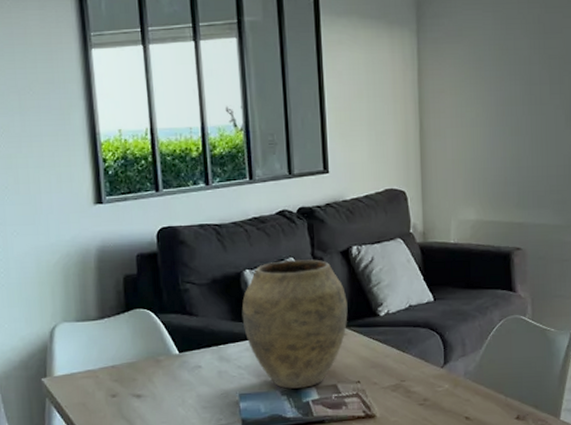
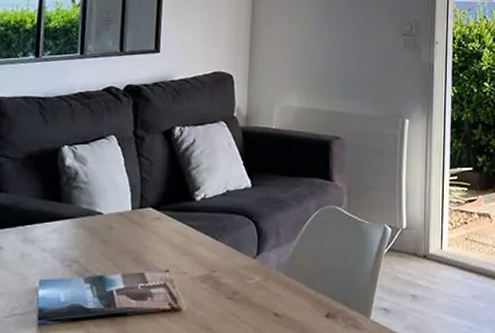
vase: present [242,259,348,389] -> none [54,138,165,276]

